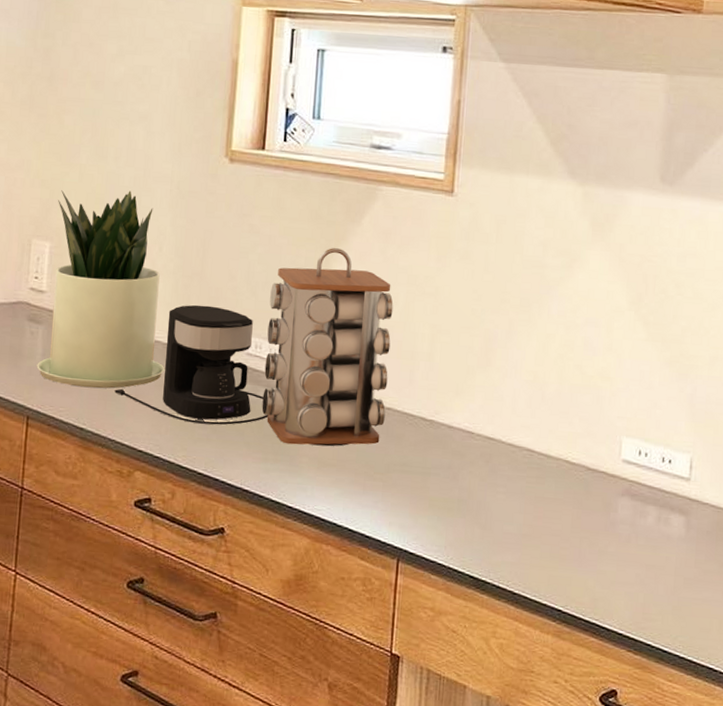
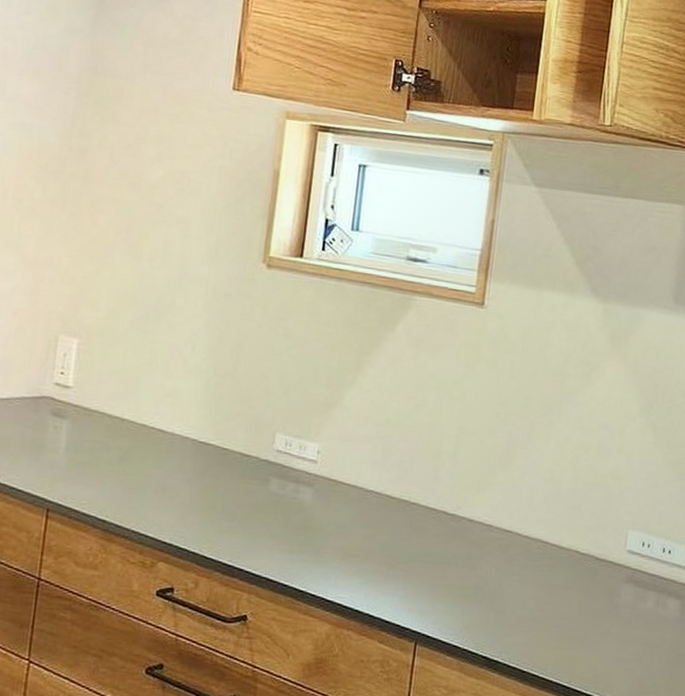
planter: present [36,190,165,389] -> none [59,288,194,483]
coffee maker: present [113,304,268,425] -> none [139,403,295,518]
spice rack: present [262,248,394,447] -> none [289,352,422,539]

